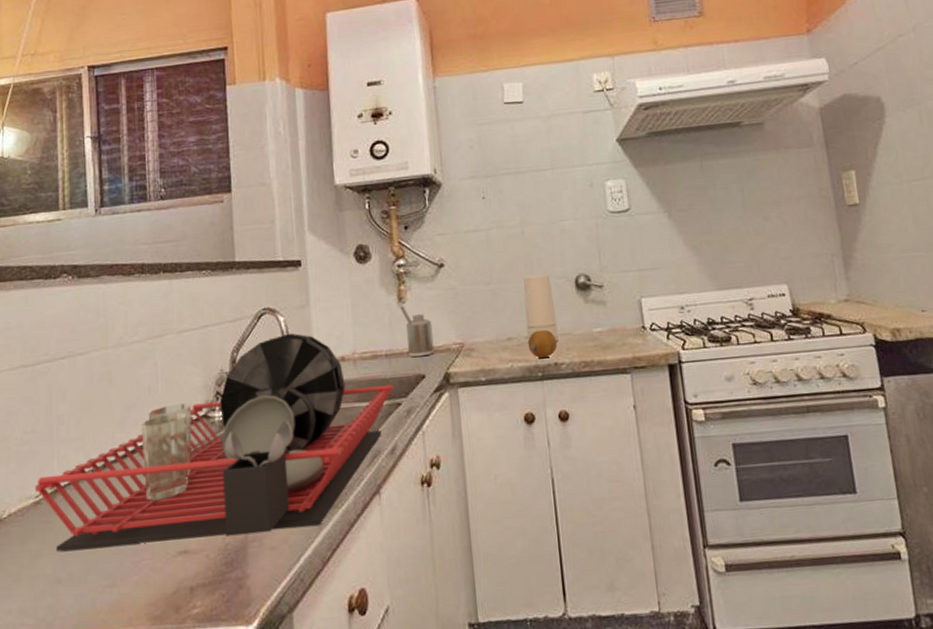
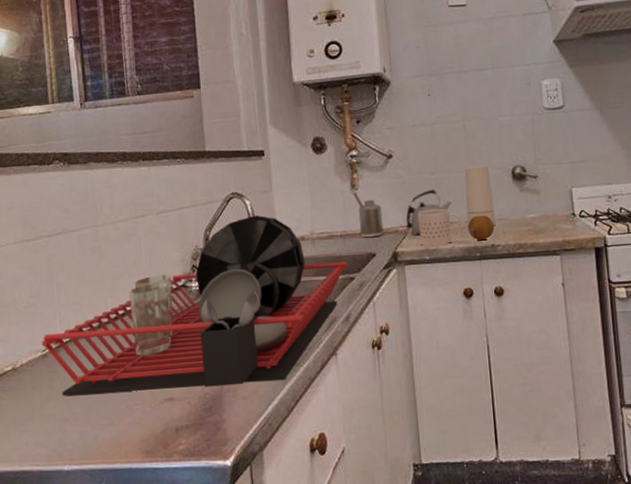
kettle: none [459,302,510,354] -> present [406,190,452,235]
mug: none [472,323,521,367] -> present [417,208,462,247]

